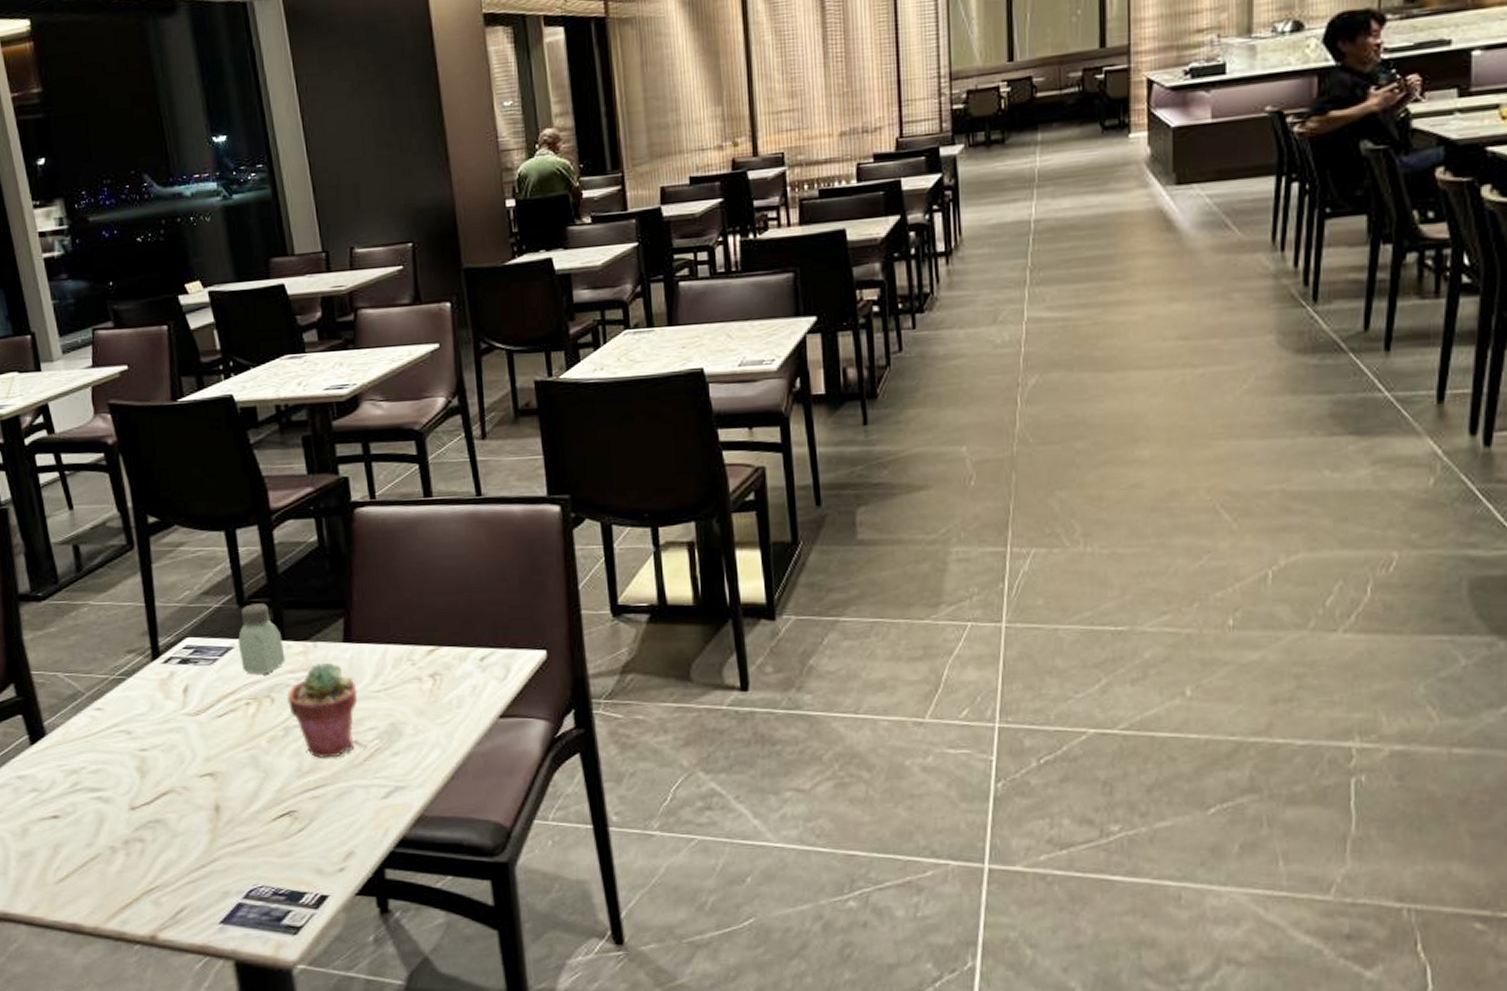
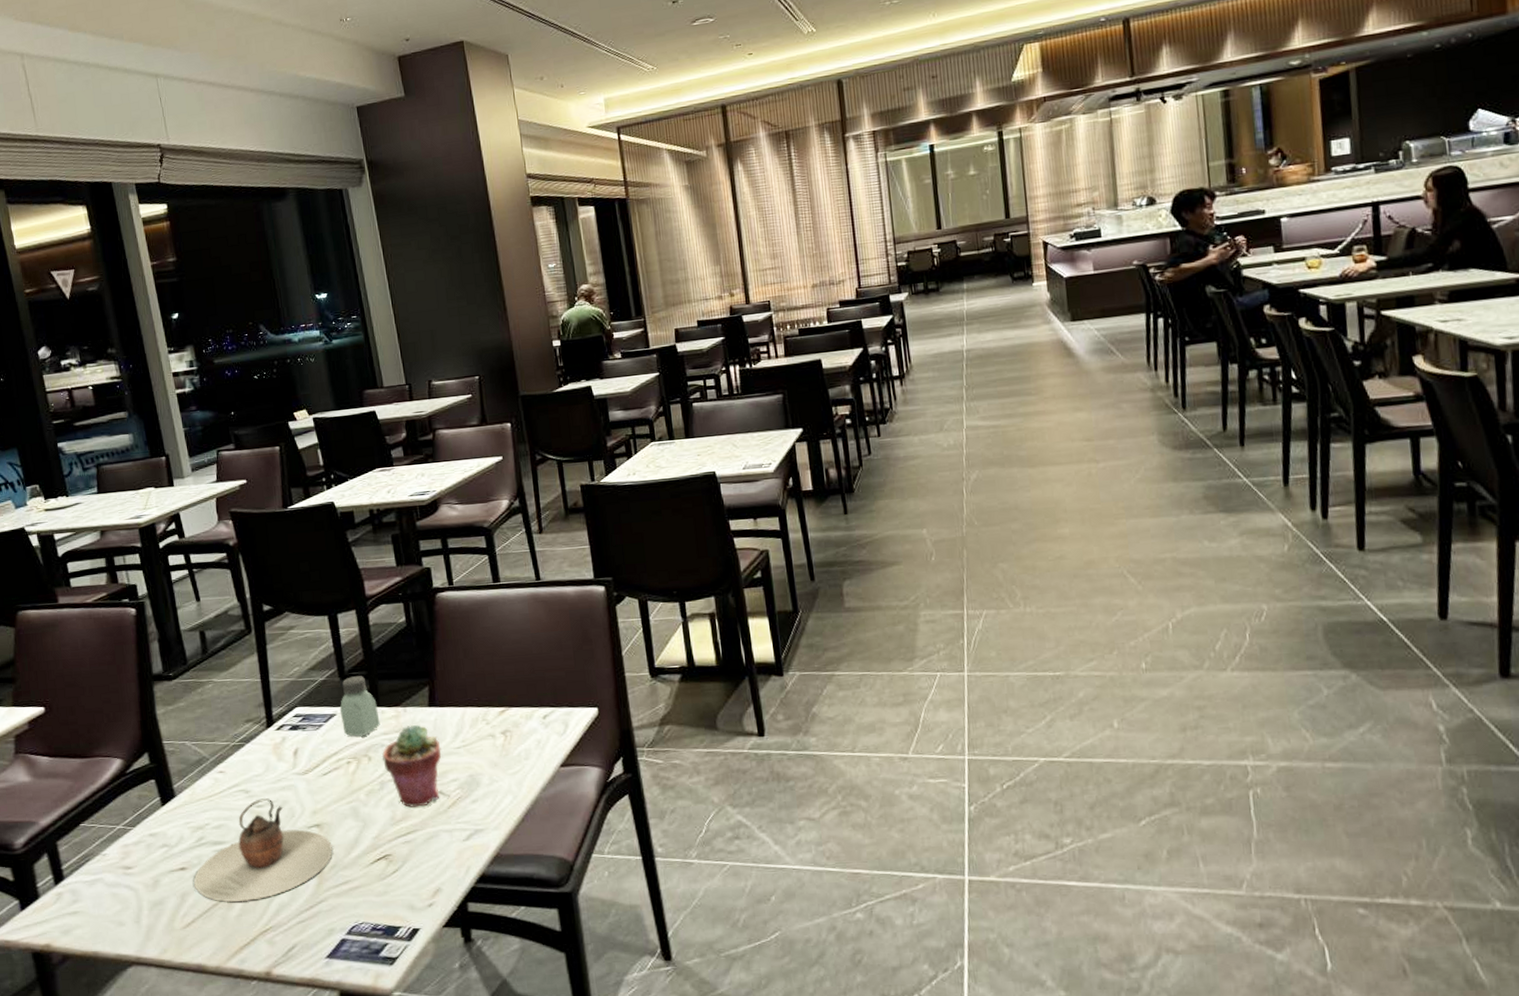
teapot: none [68,741,228,857] -> present [193,798,333,902]

